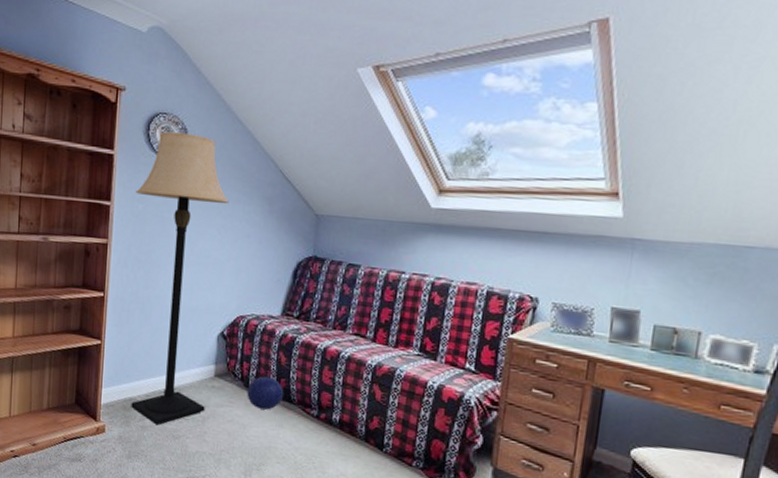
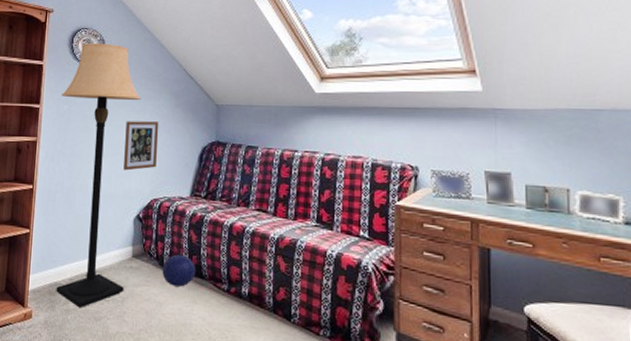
picture frame: none [207,226,249,283] -> present [124,121,159,171]

